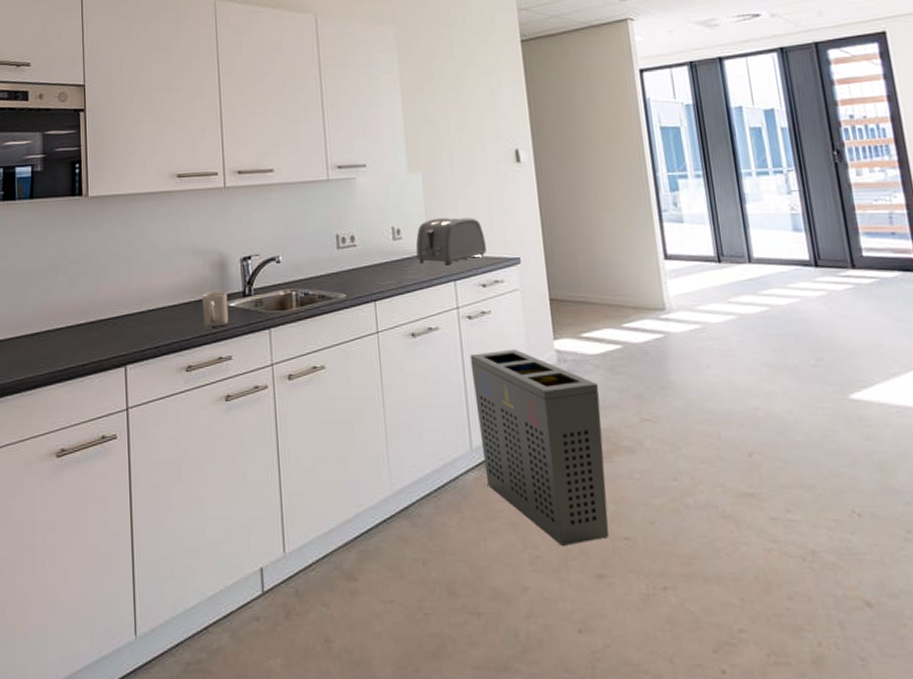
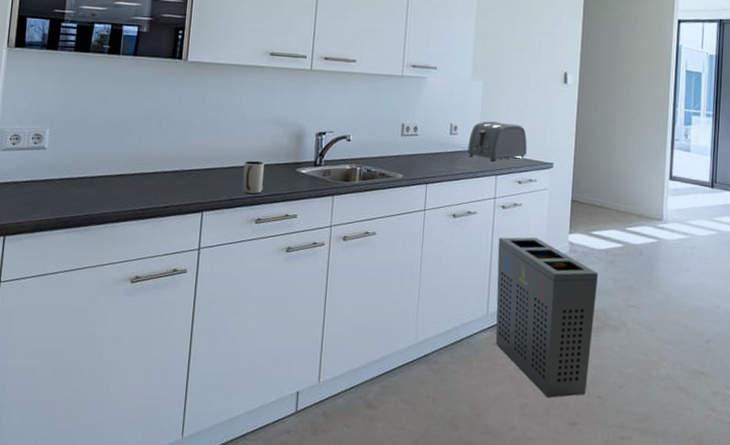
mug: none [165,298,189,339] -> present [242,160,264,195]
mug: present [202,292,229,327] -> none [276,159,301,189]

